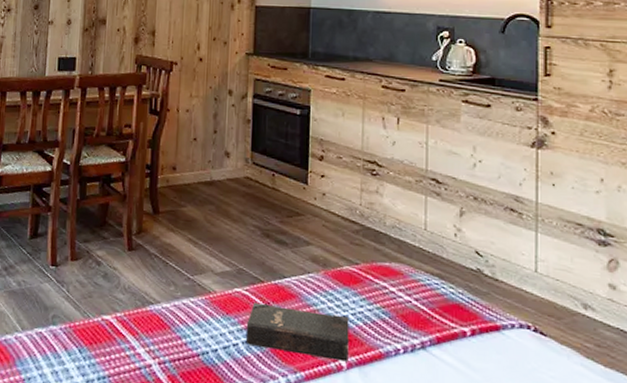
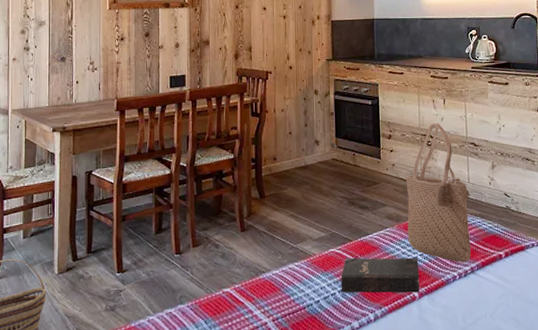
tote bag: none [337,146,427,333] -> present [406,122,471,262]

